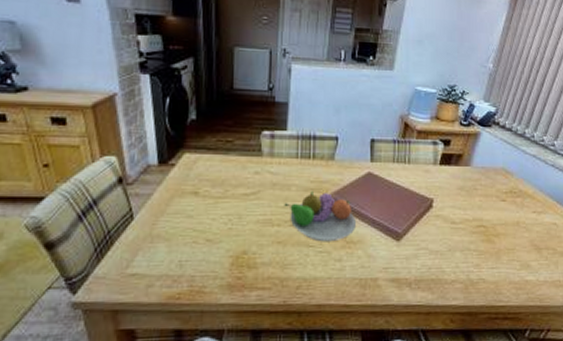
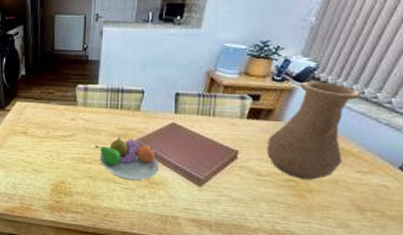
vase: none [458,125,531,224] -> present [266,81,360,180]

